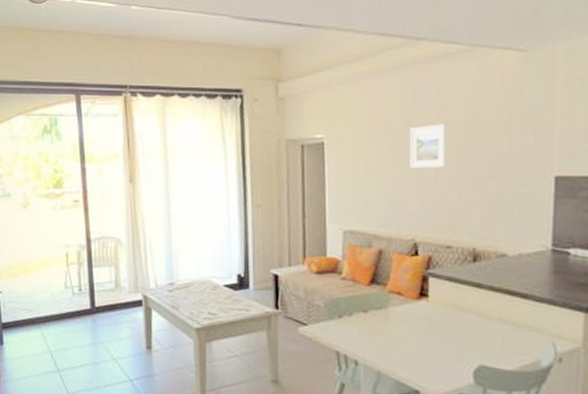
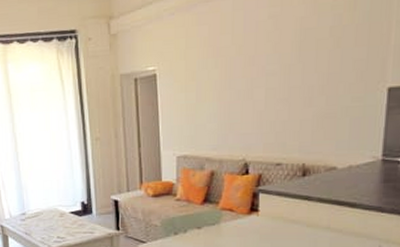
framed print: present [409,124,447,169] -> none [239,45,278,92]

